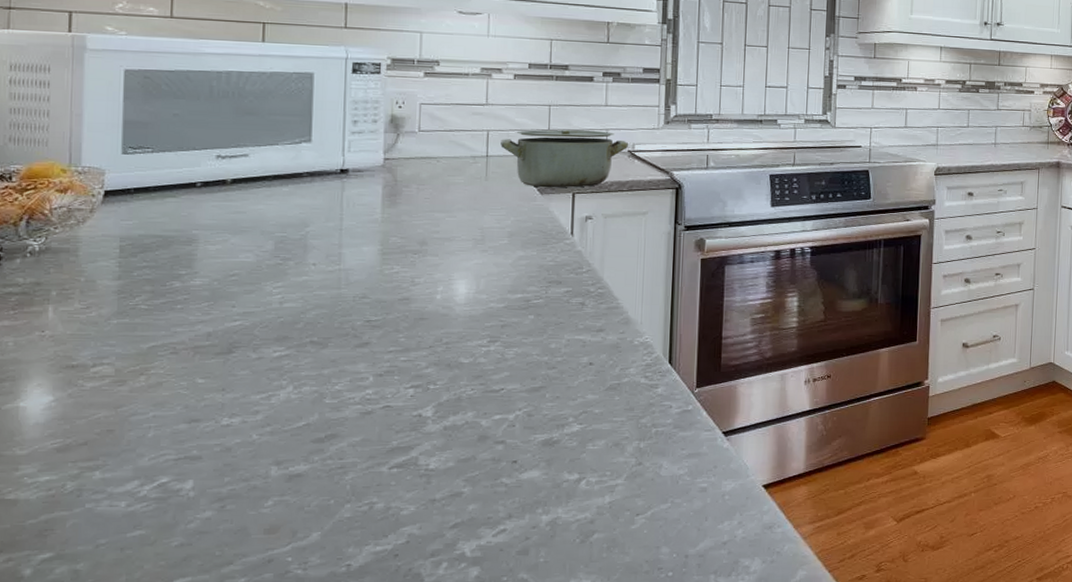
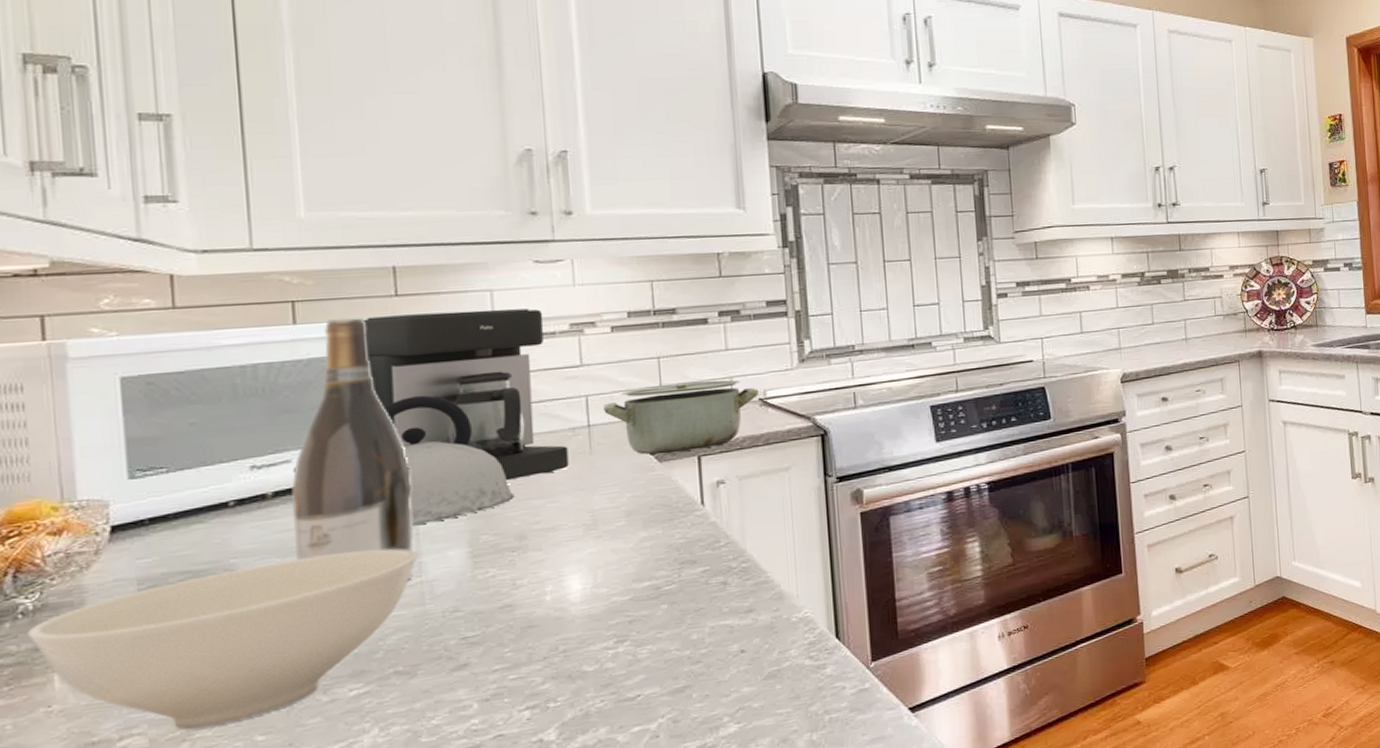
bowl: none [32,236,339,366] -> present [26,548,418,730]
wine bottle: none [244,42,341,266] -> present [291,318,414,579]
kettle: none [248,114,421,222] -> present [292,395,515,526]
coffee maker: none [316,43,468,194] -> present [363,308,569,481]

